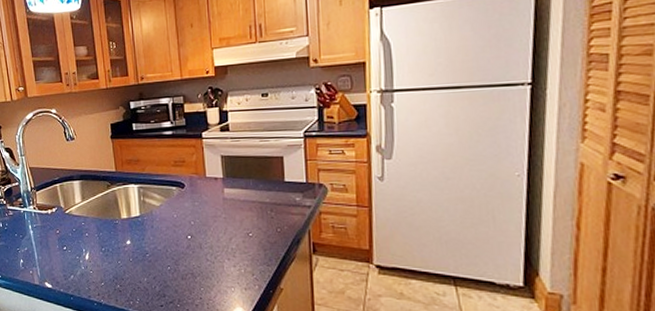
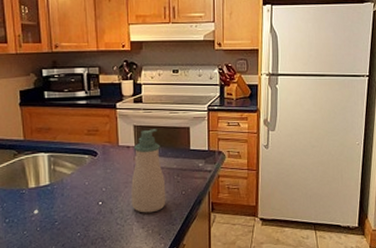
soap bottle: none [220,159,259,251] -> present [131,129,166,213]

